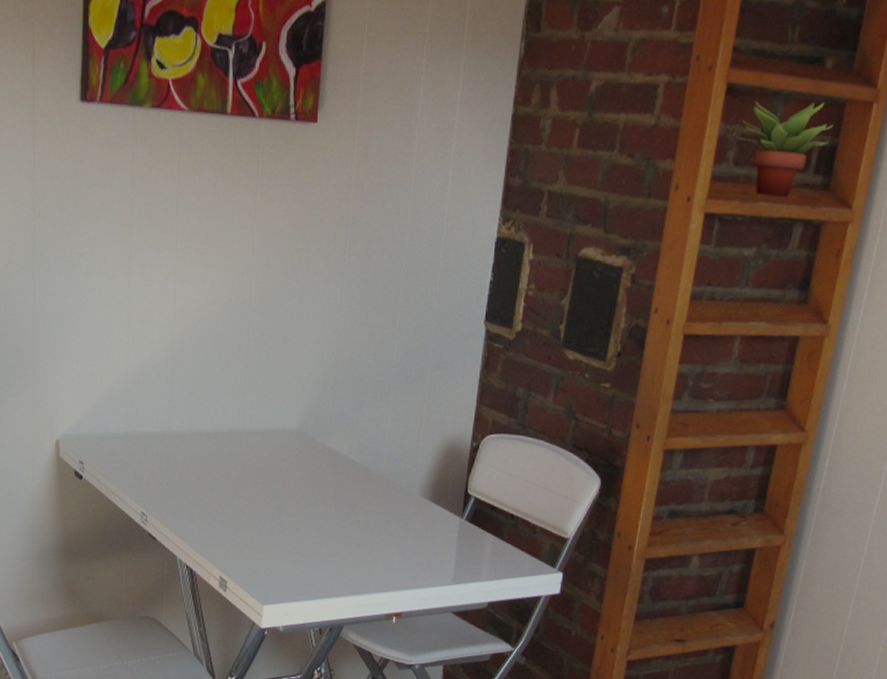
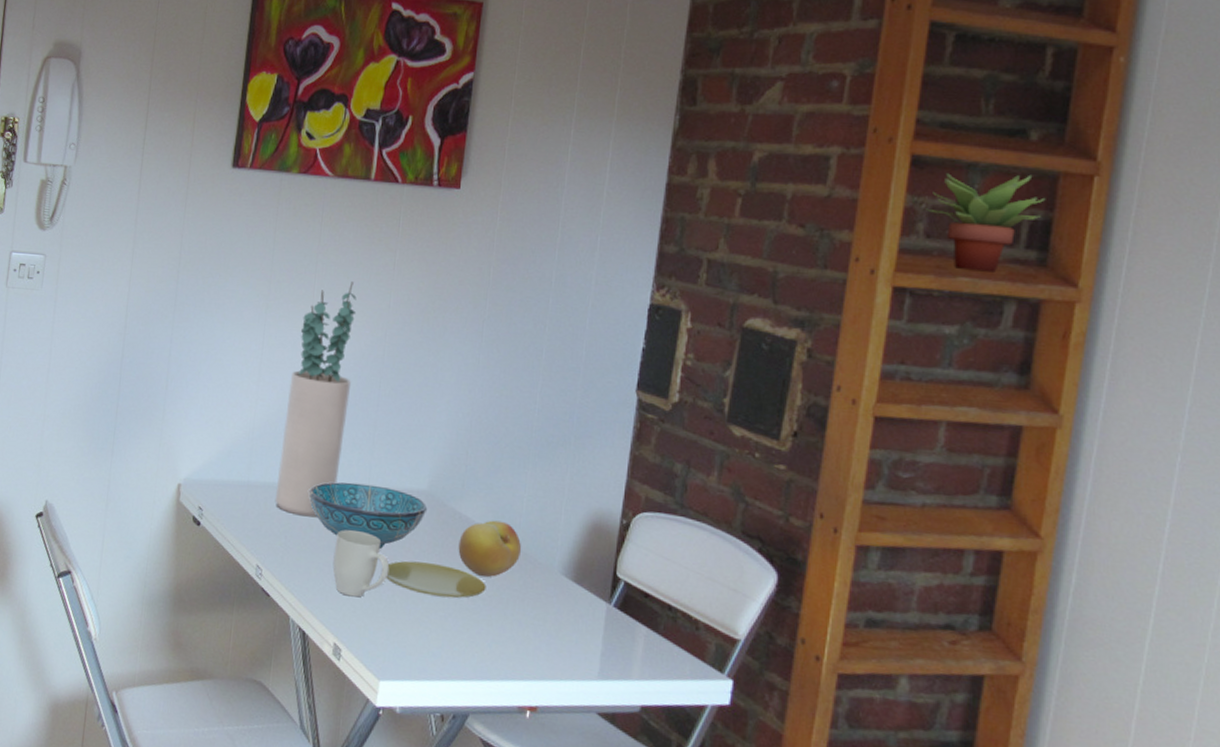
vase: none [154,224,221,462] -> present [274,281,357,517]
bowl: none [186,426,299,488] -> present [308,482,428,550]
mug: none [214,472,267,533] -> present [332,530,390,597]
plate: none [260,495,355,526] -> present [382,560,486,599]
fruit: none [329,452,386,505] -> present [458,520,522,578]

